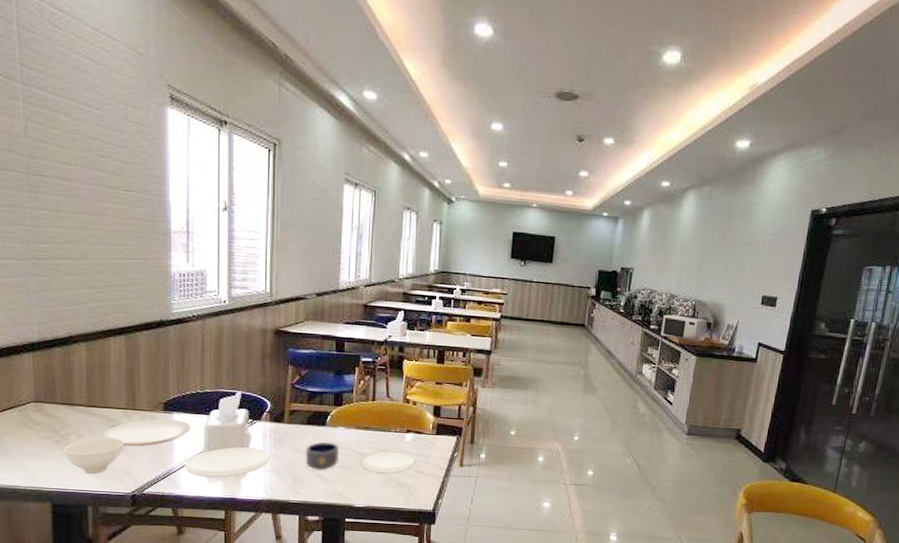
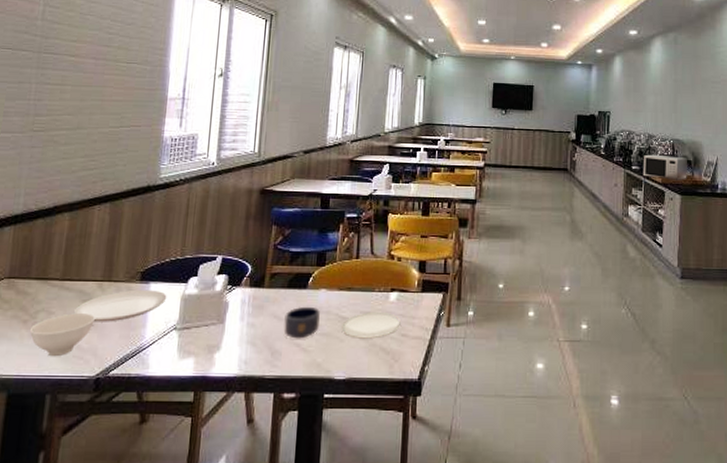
plate: present [185,447,270,478] -> none [156,317,248,353]

